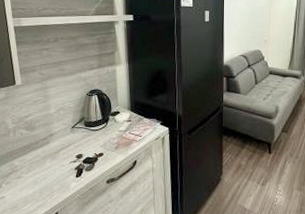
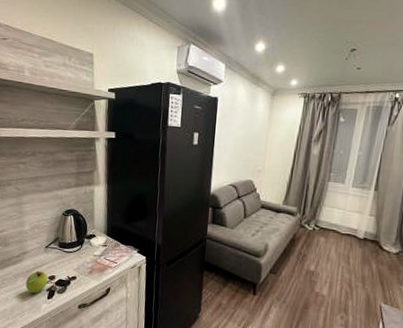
fruit: none [54,151,75,174] -> present [25,271,48,294]

